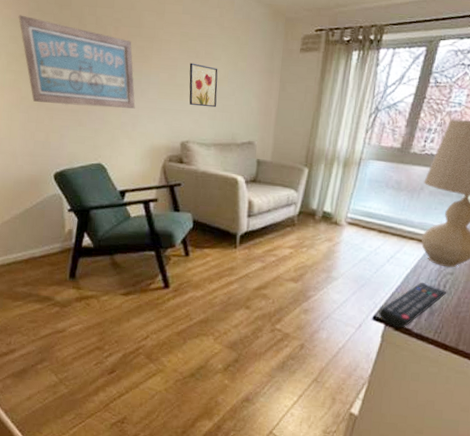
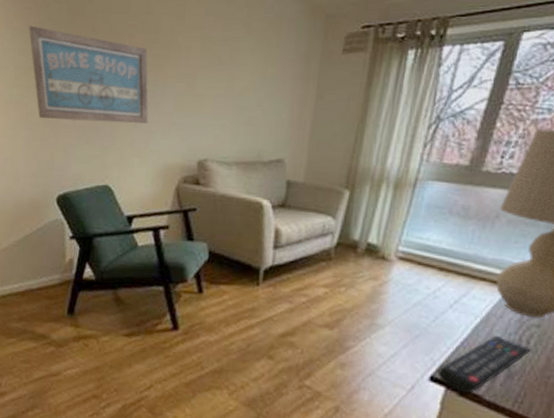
wall art: present [189,62,218,108] -> none [209,70,244,121]

